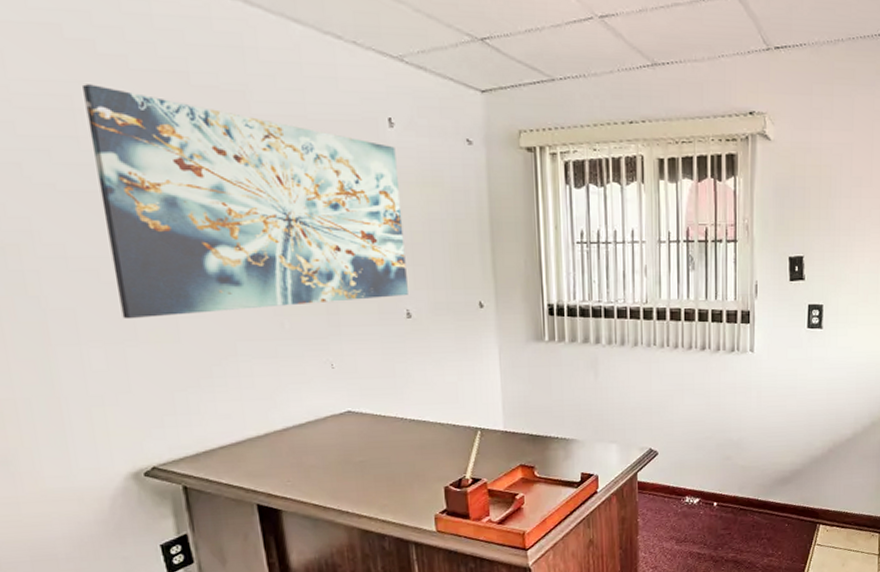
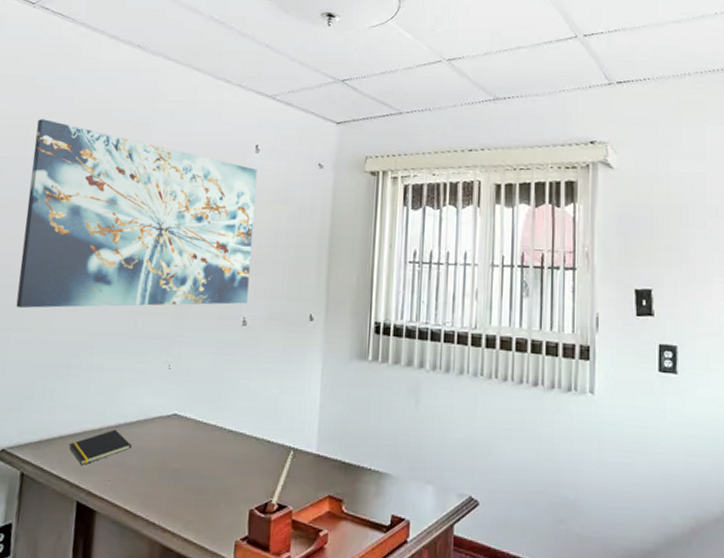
notepad: none [233,433,308,470] -> present [69,429,133,465]

